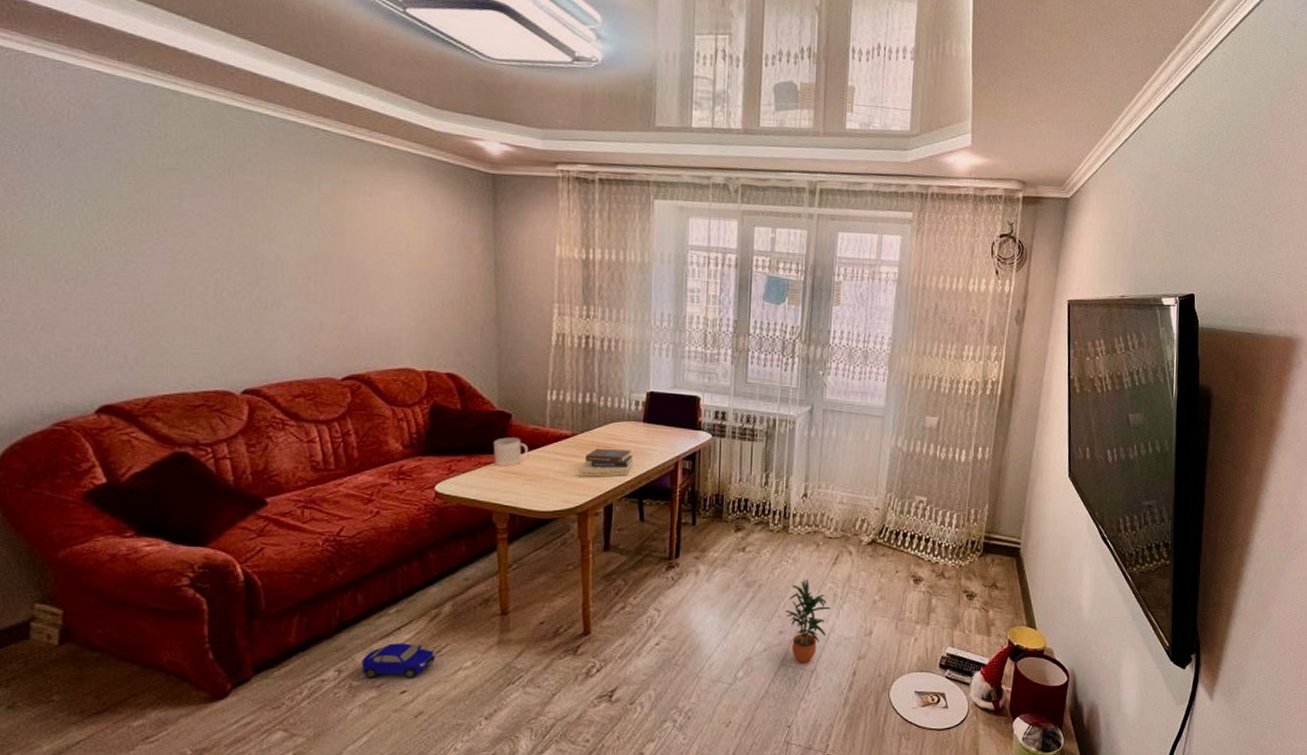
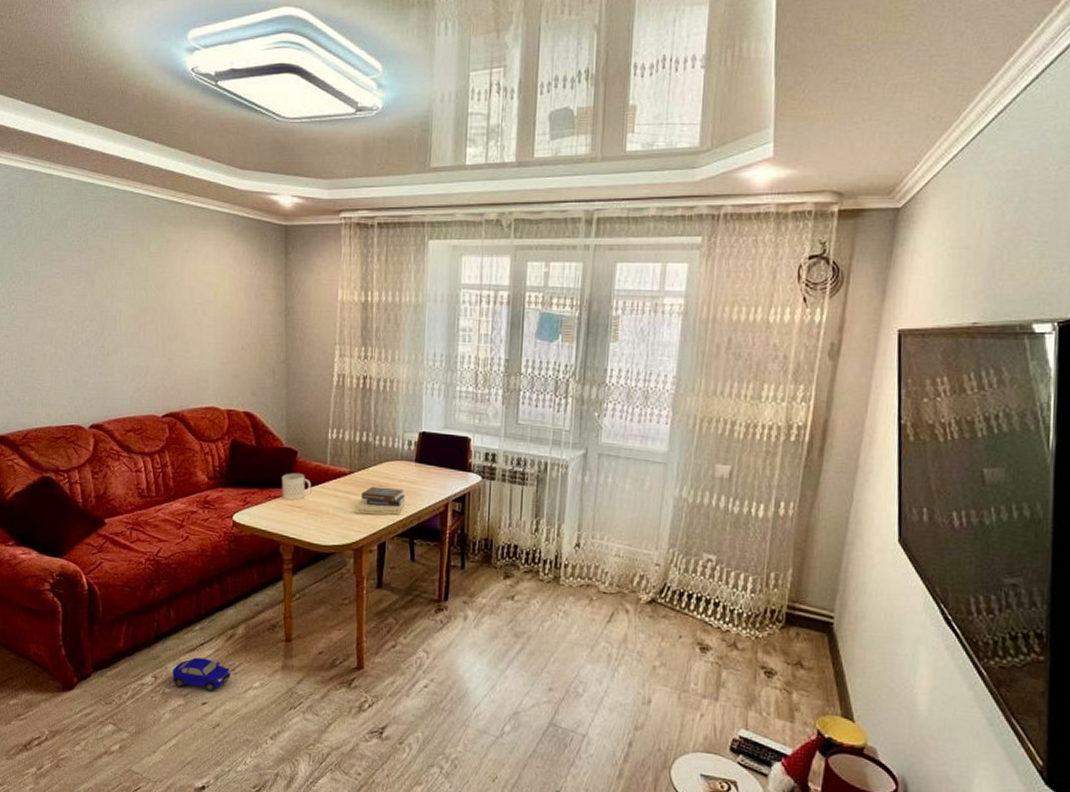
potted plant: present [785,579,832,663] -> none [555,634,606,726]

